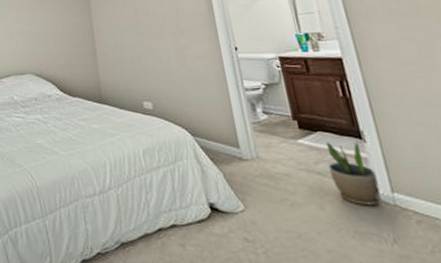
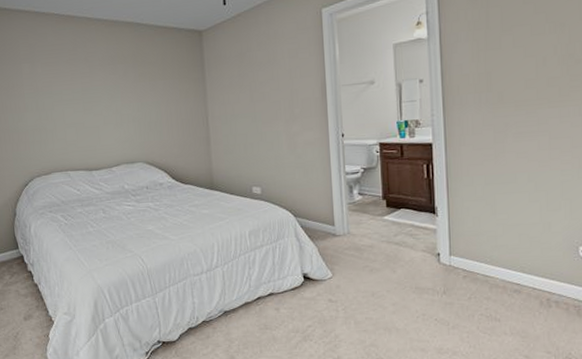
potted plant: present [326,141,381,206] -> none [405,217,441,268]

